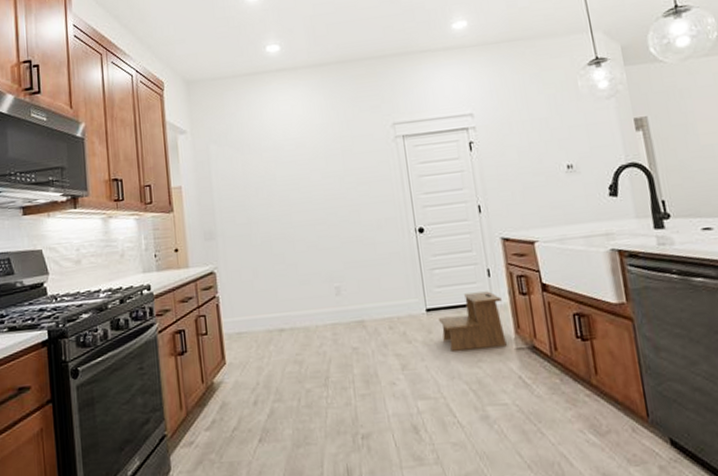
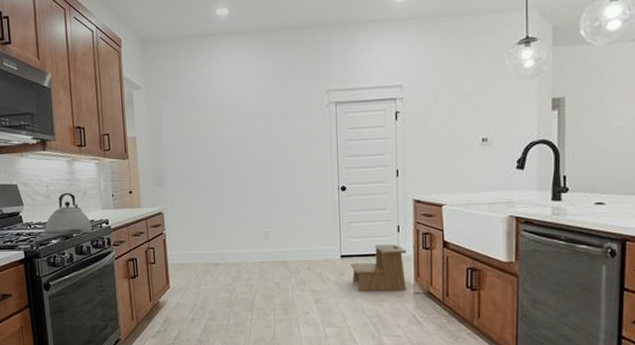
kettle: none [73,255,131,309] -> present [44,192,92,236]

